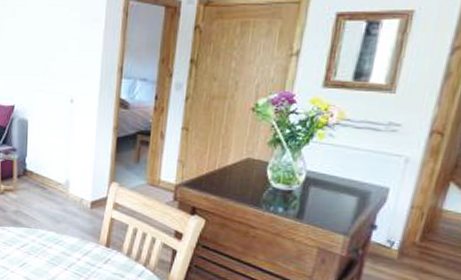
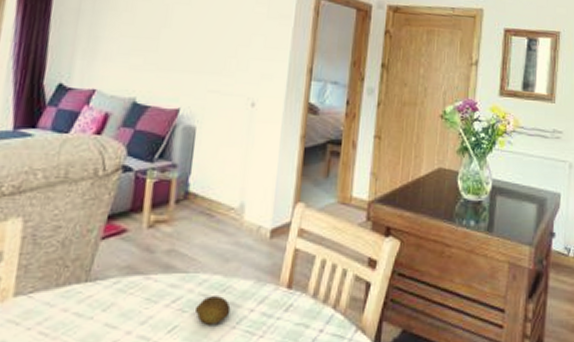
fruit: none [37,246,63,266] -> present [194,296,231,325]

